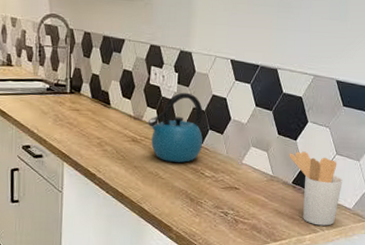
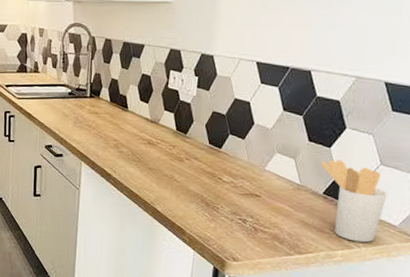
kettle: present [148,92,203,163] -> none [164,96,223,167]

